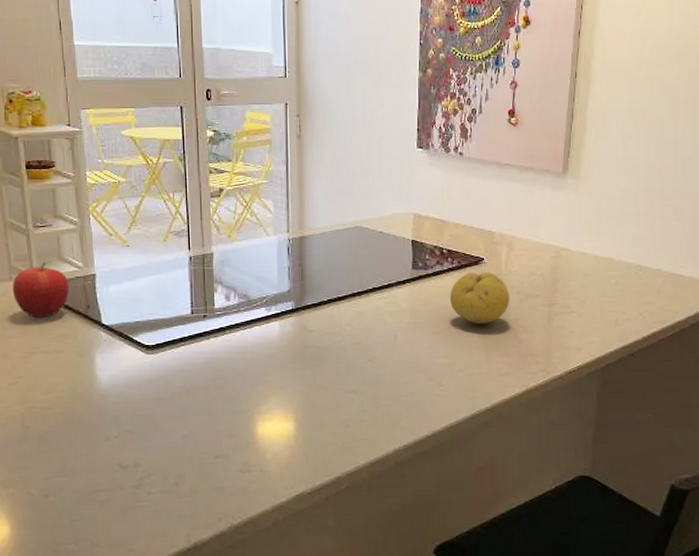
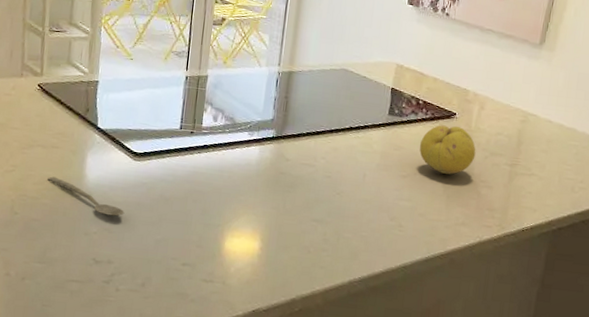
fruit: present [12,262,70,318] -> none [21,63,74,115]
spoon: none [55,383,145,417] -> present [46,176,125,216]

